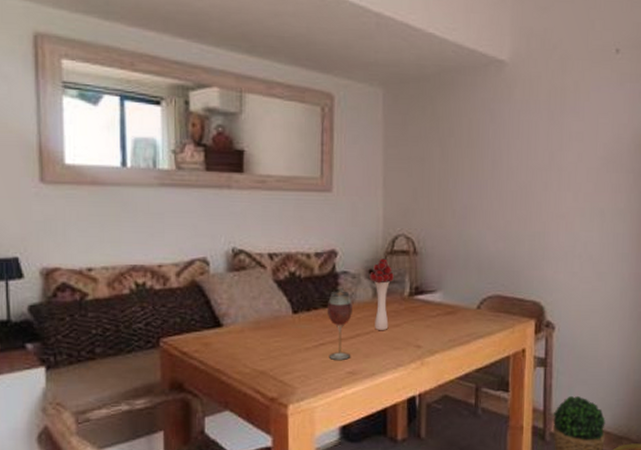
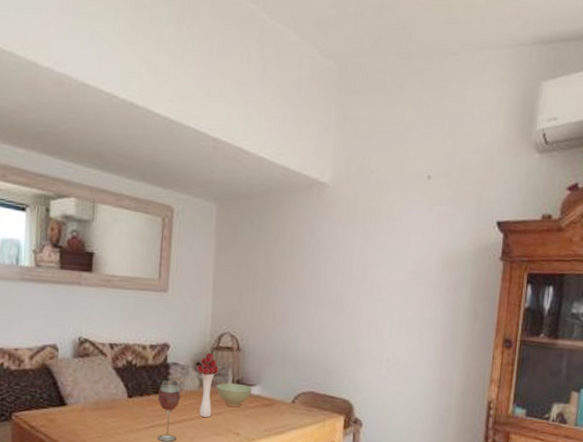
bowl: none [392,290,433,318] -> present [216,383,253,408]

